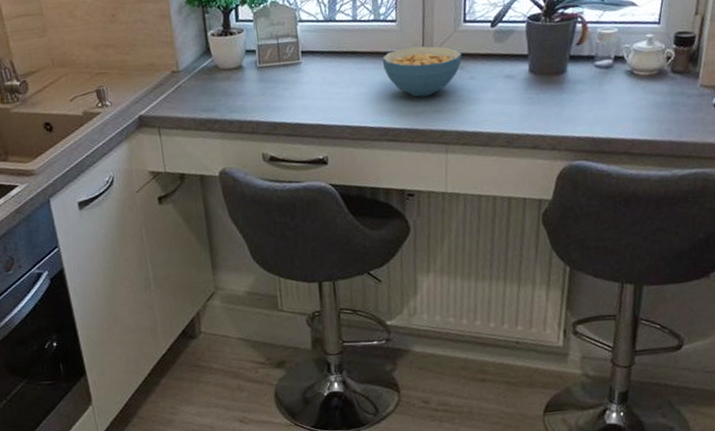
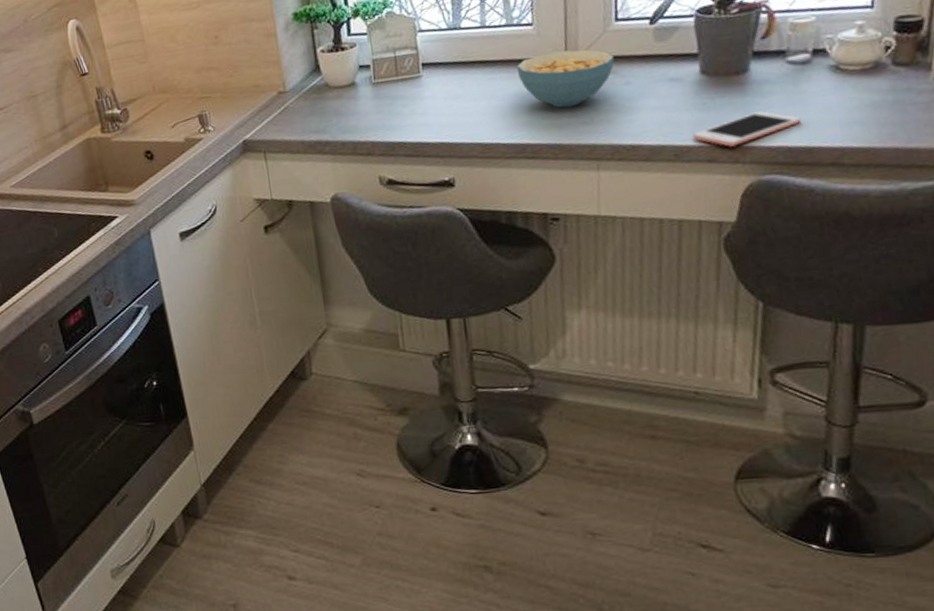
cell phone: none [521,107,604,136] -> present [692,111,802,147]

